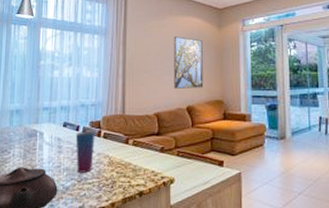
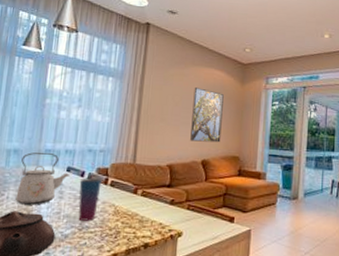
kettle: none [21,110,66,161] -> present [15,152,70,205]

